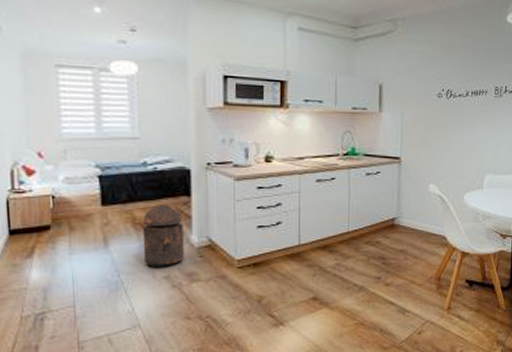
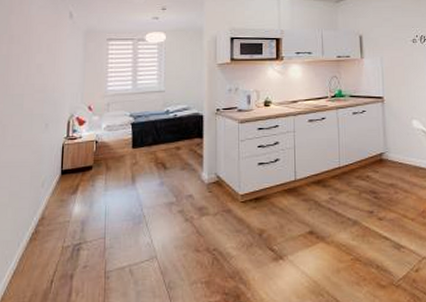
trash can: present [142,204,184,268] -> none [163,145,196,203]

